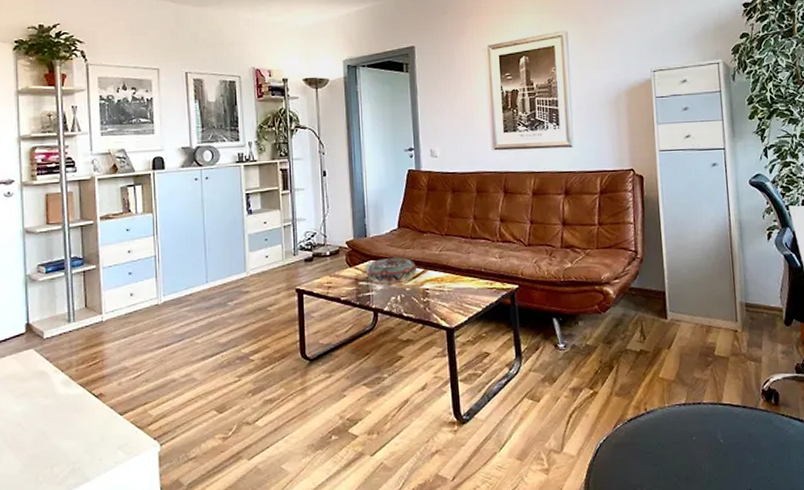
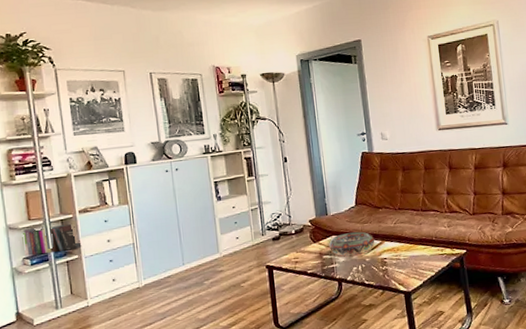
books: none [39,230,100,263] -> present [22,224,82,256]

